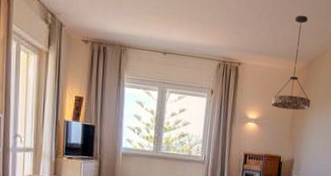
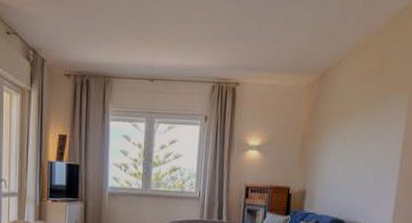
chandelier: present [271,15,311,111] -> none [276,20,325,132]

